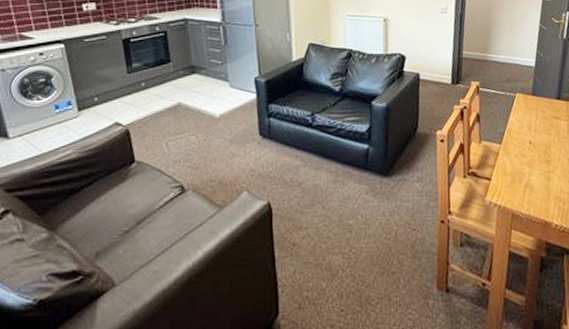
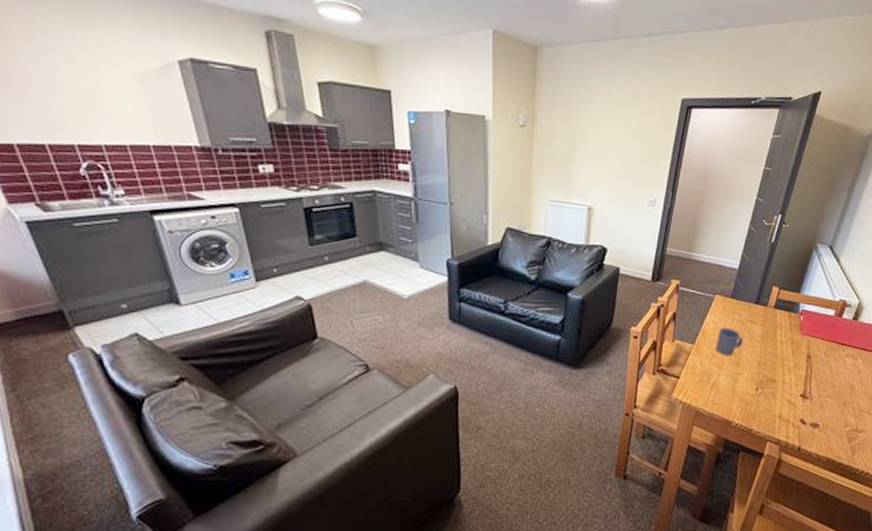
mug: none [523,125,551,154] -> present [715,327,744,356]

